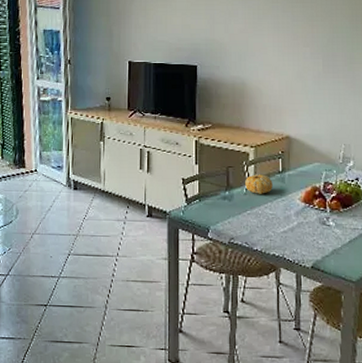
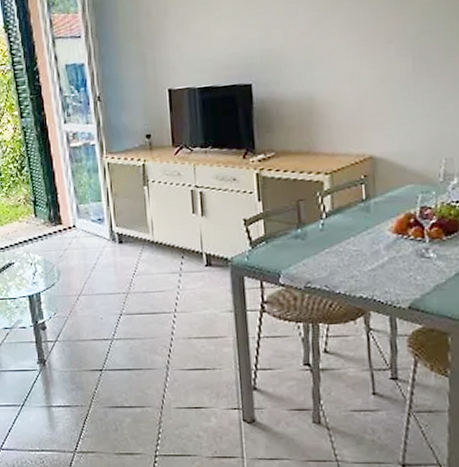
fruit: present [245,174,273,194] -> none [320,205,355,229]

